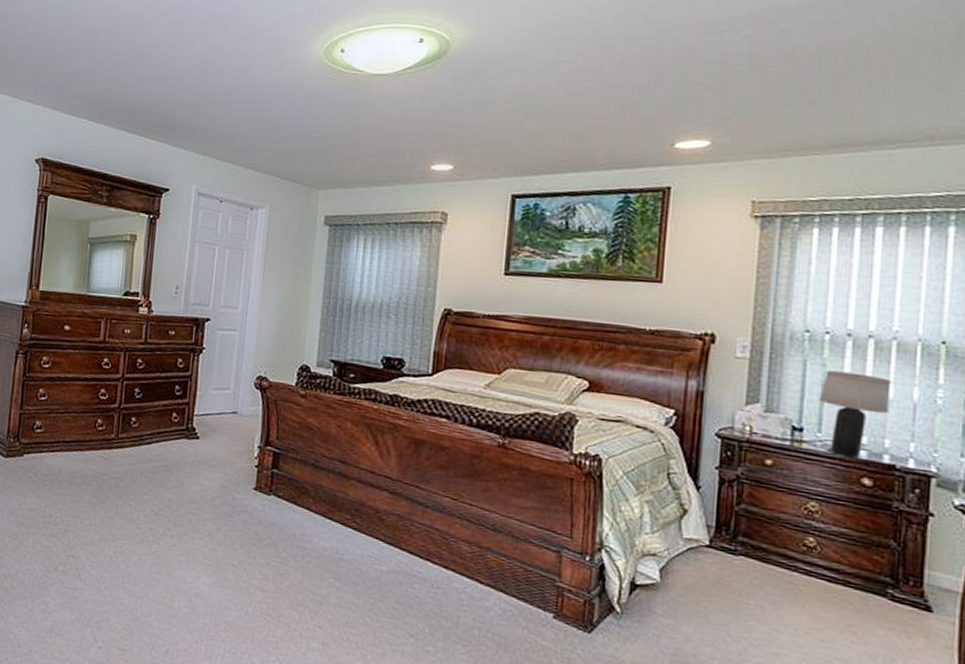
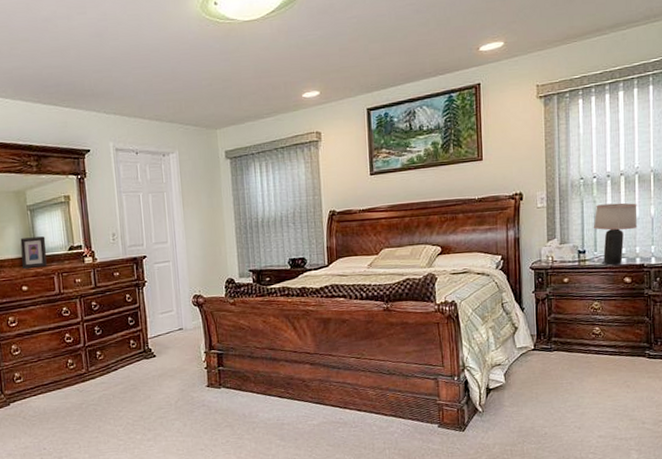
picture frame: none [69,272,101,309] -> present [20,236,47,270]

